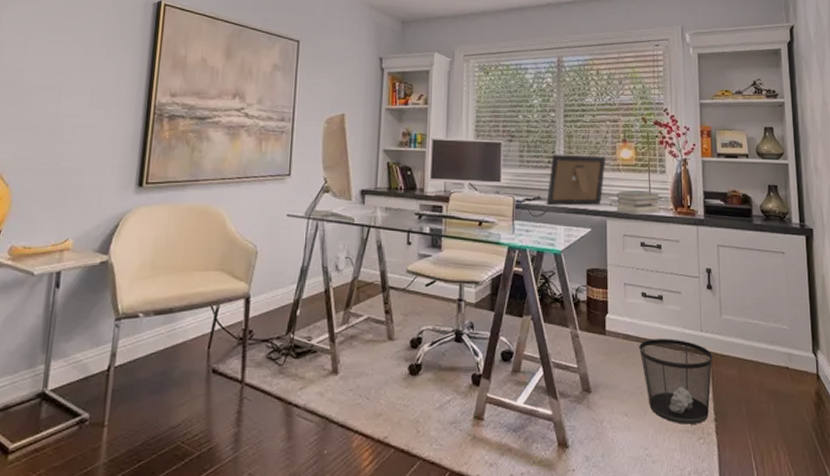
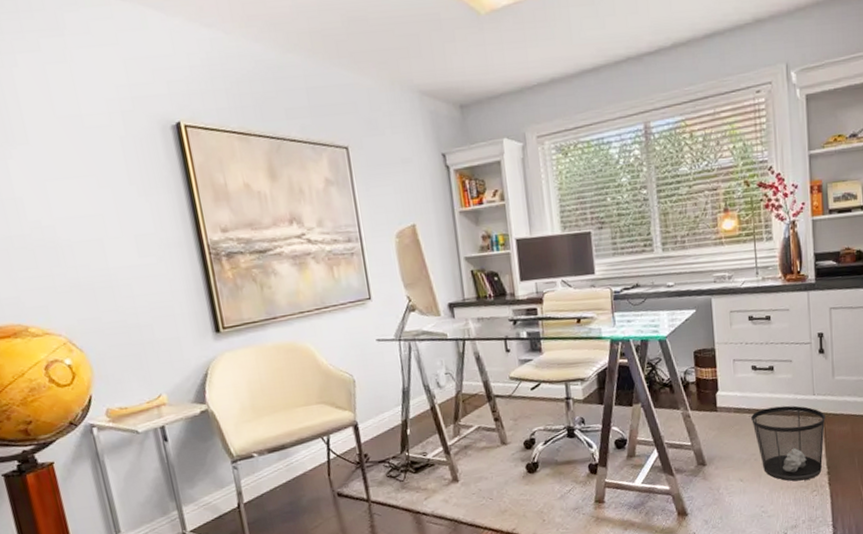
picture frame: present [546,154,606,206] -> none [646,230,707,292]
books: present [617,190,660,215] -> none [721,261,768,290]

